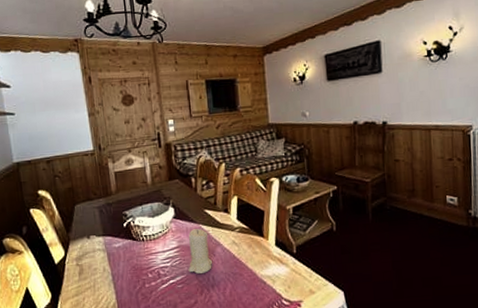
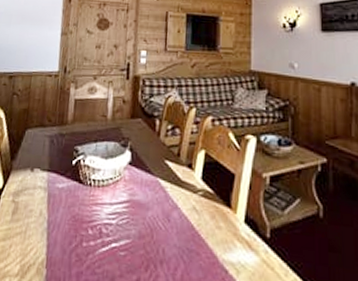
candle: present [188,229,213,274] -> none [135,182,166,242]

